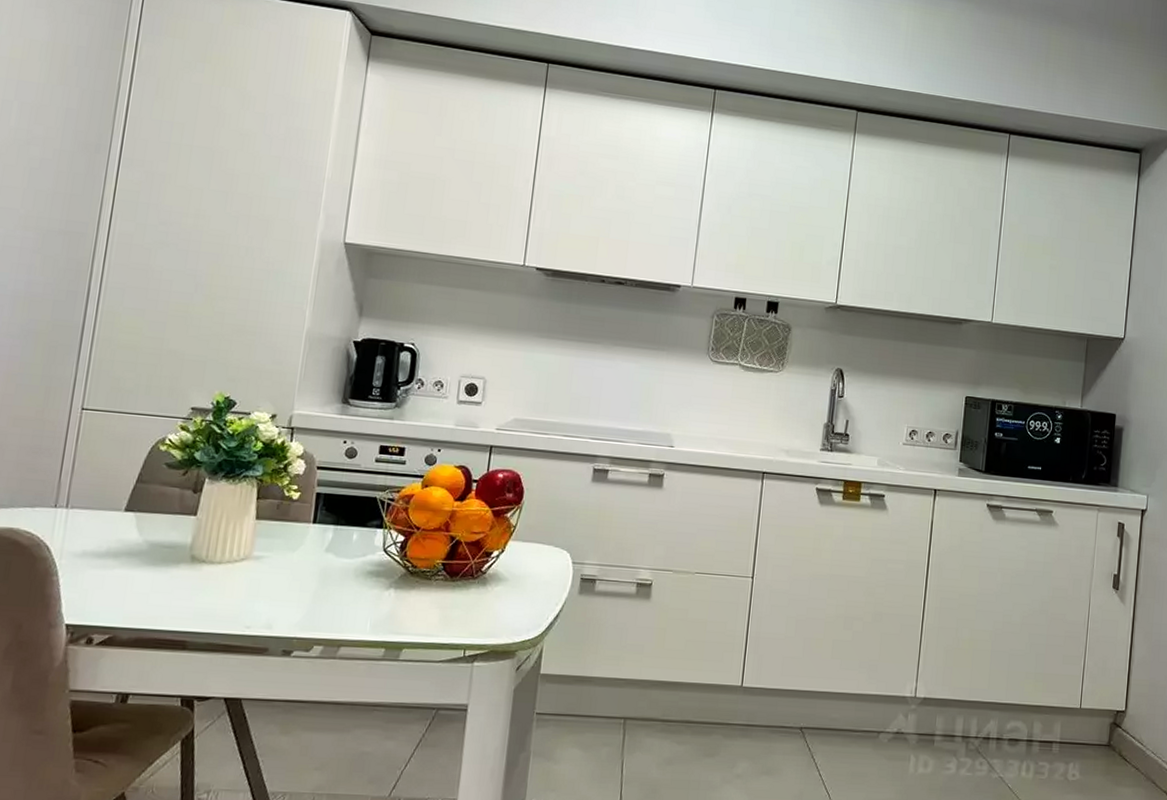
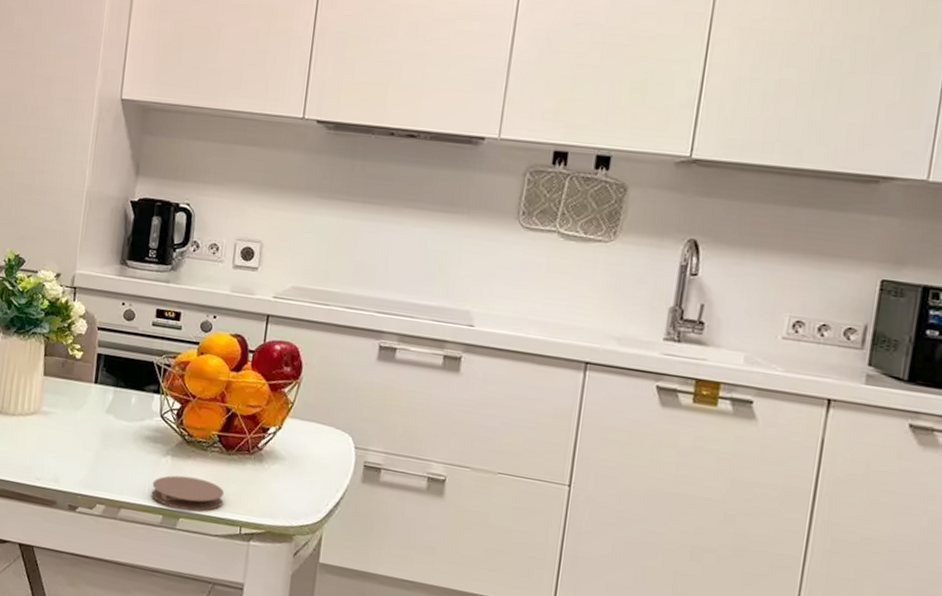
coaster: none [373,606,449,640] -> present [151,475,225,512]

